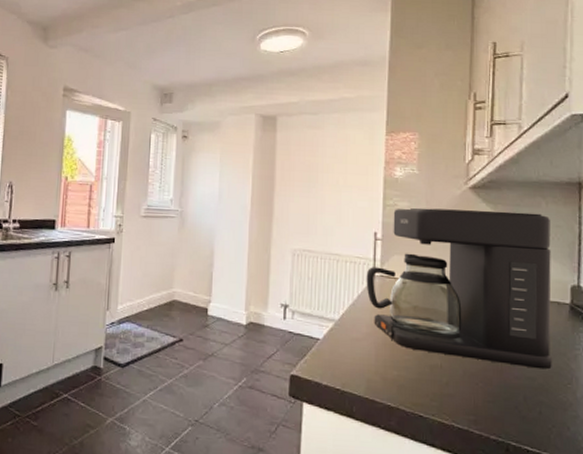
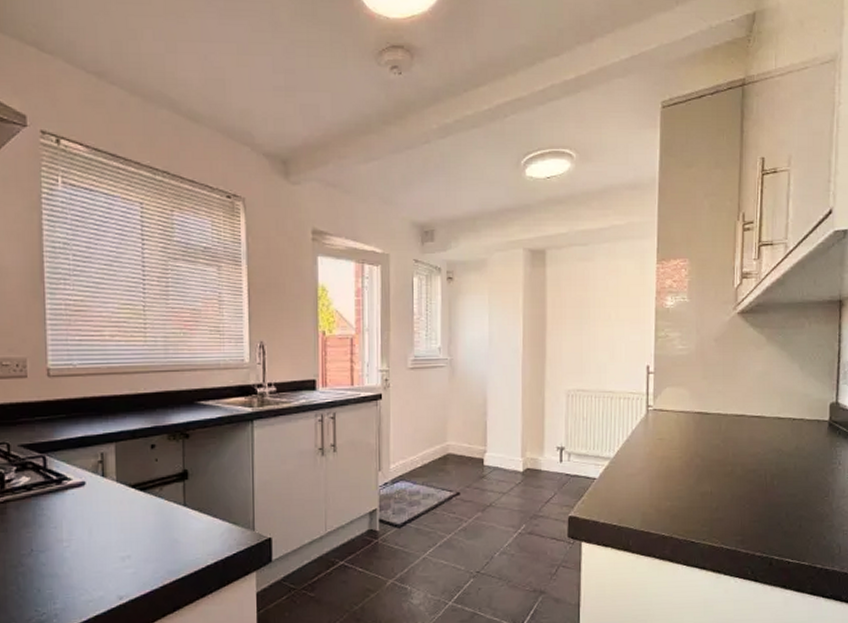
coffee maker: present [366,207,552,370] -> none [639,334,813,486]

